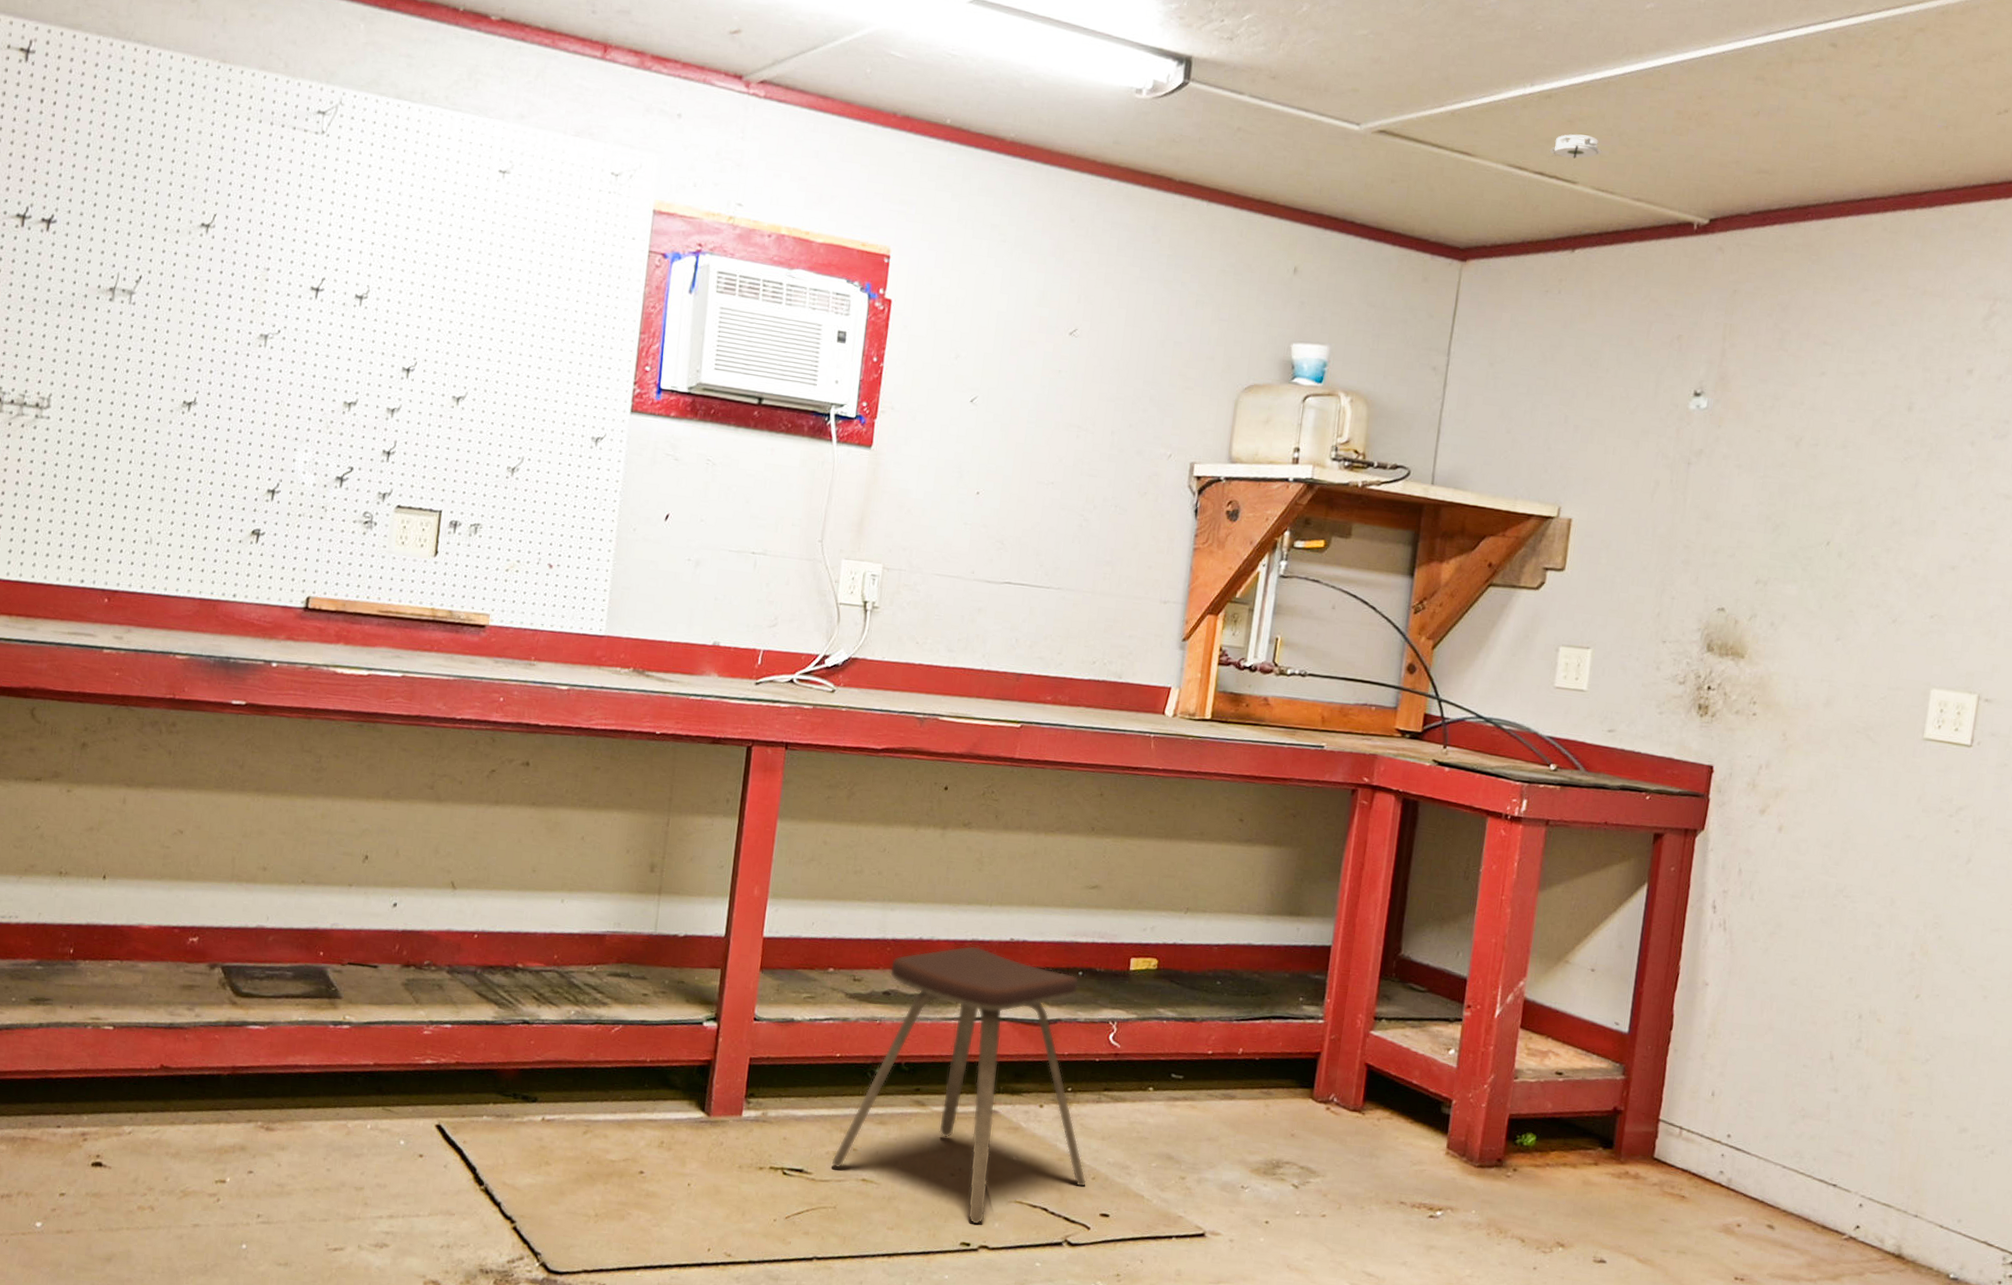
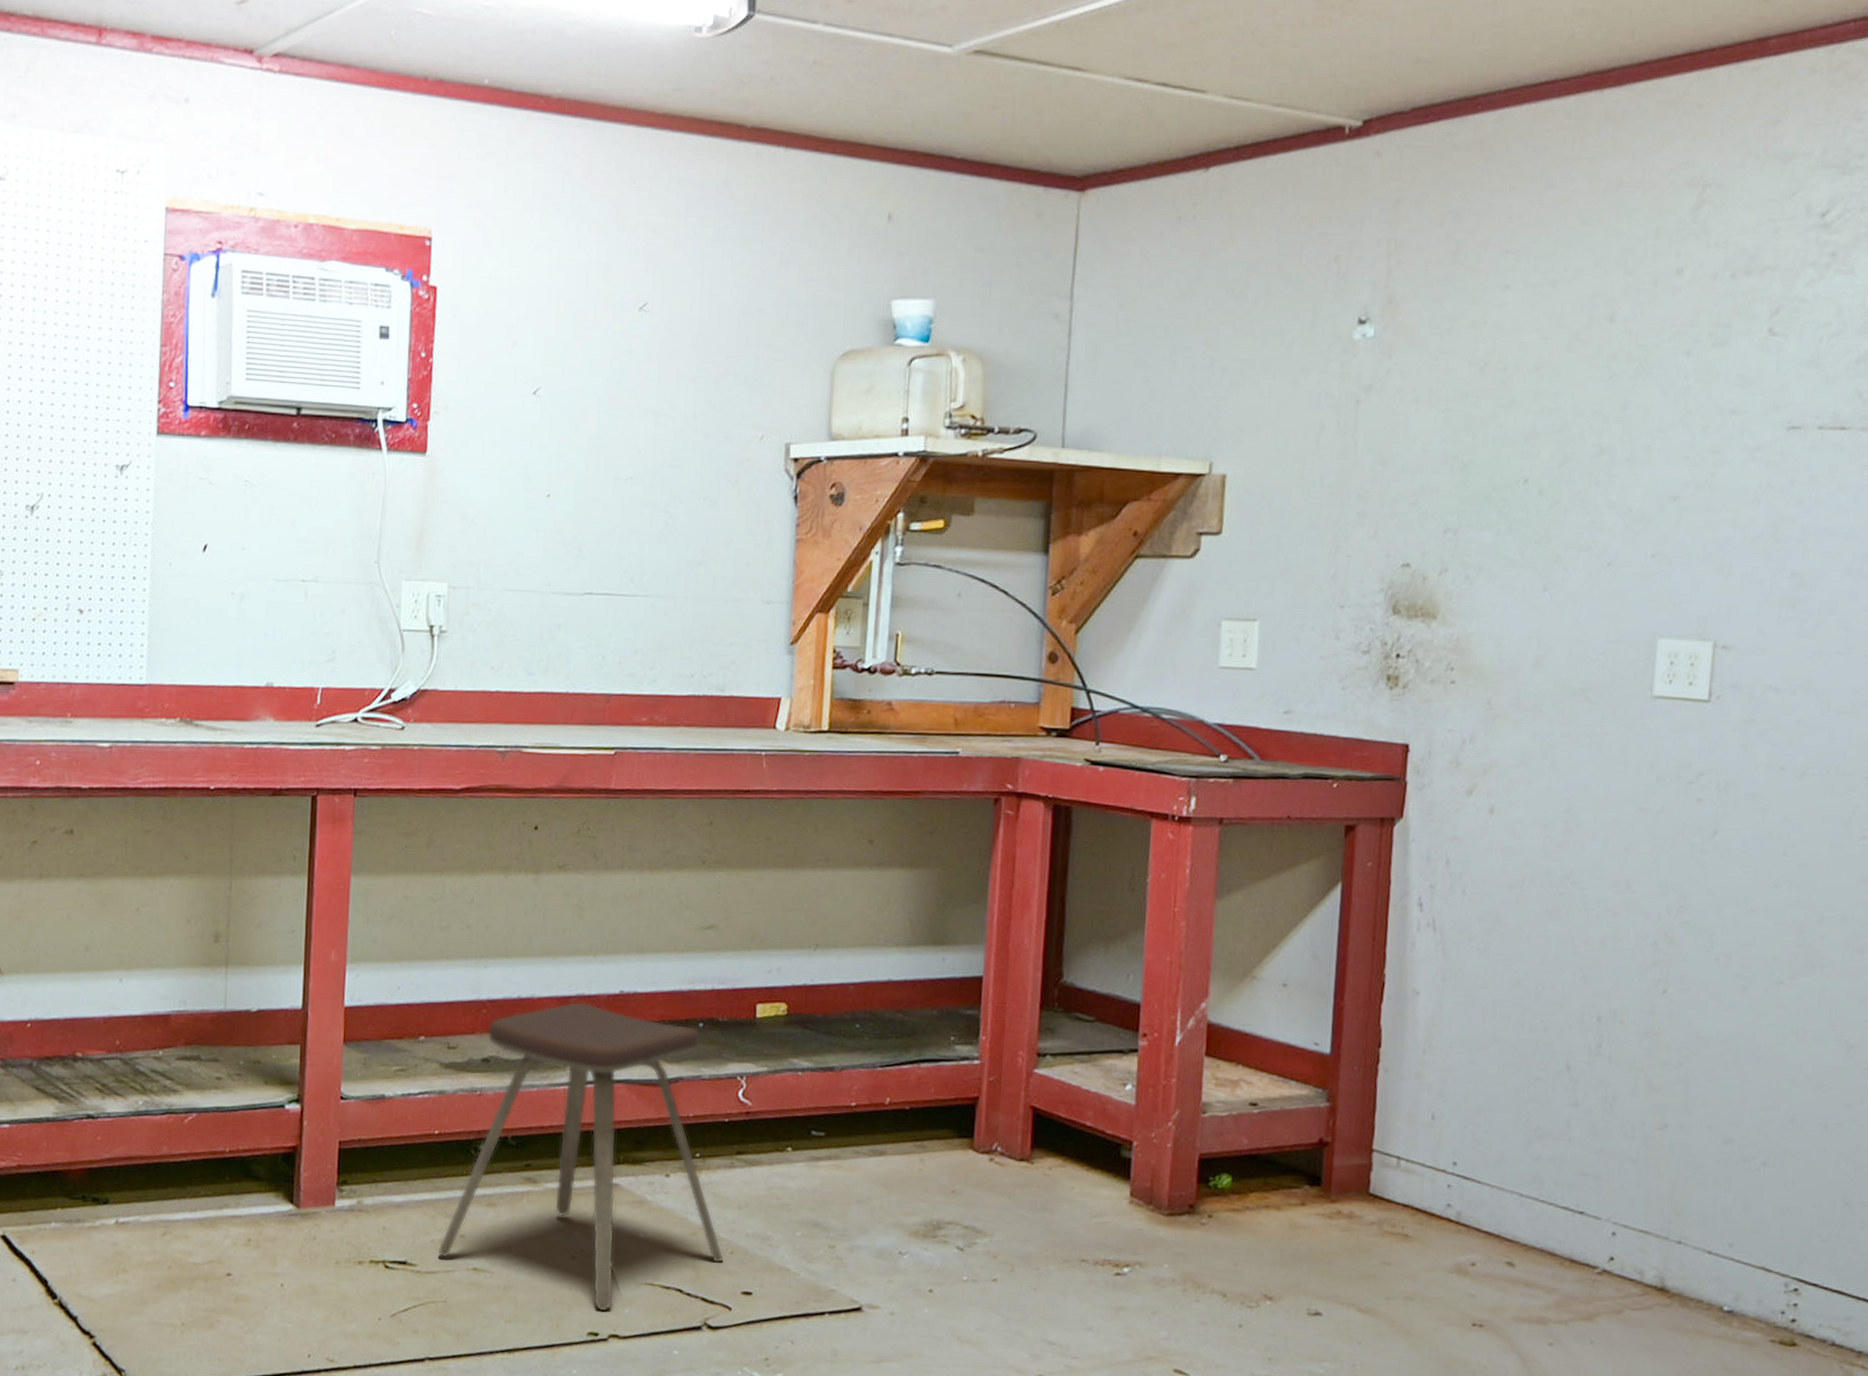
smoke detector: present [1546,134,1603,159] -> none [1169,36,1234,65]

